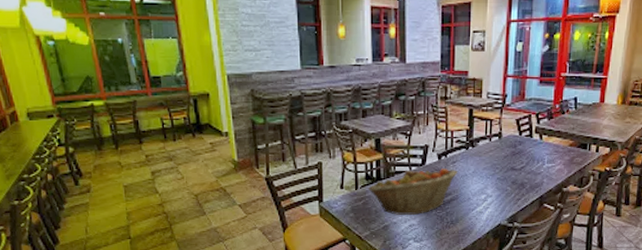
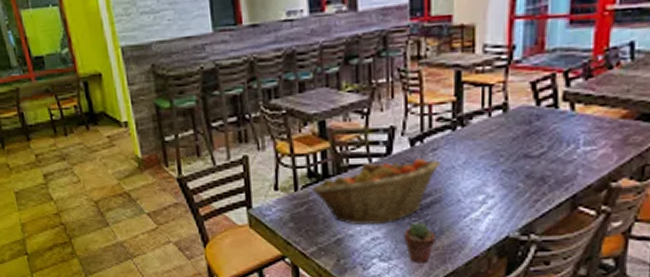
potted succulent: none [431,213,453,243] -> present [403,222,436,263]

